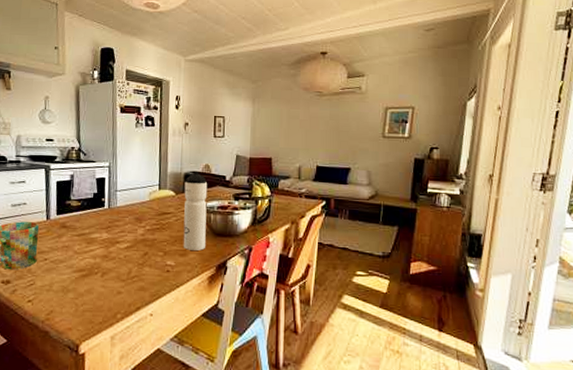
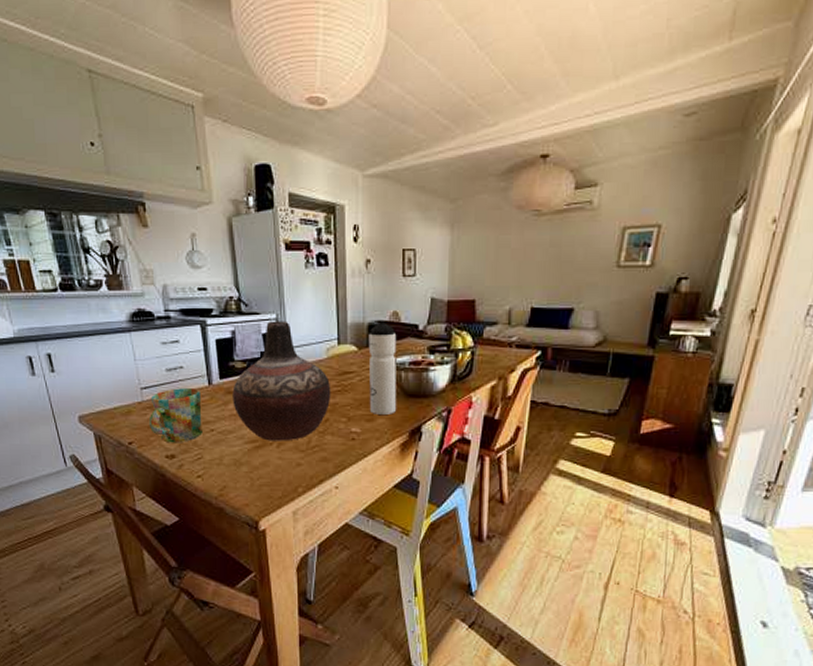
vase: none [66,168,151,271] -> present [232,321,331,441]

